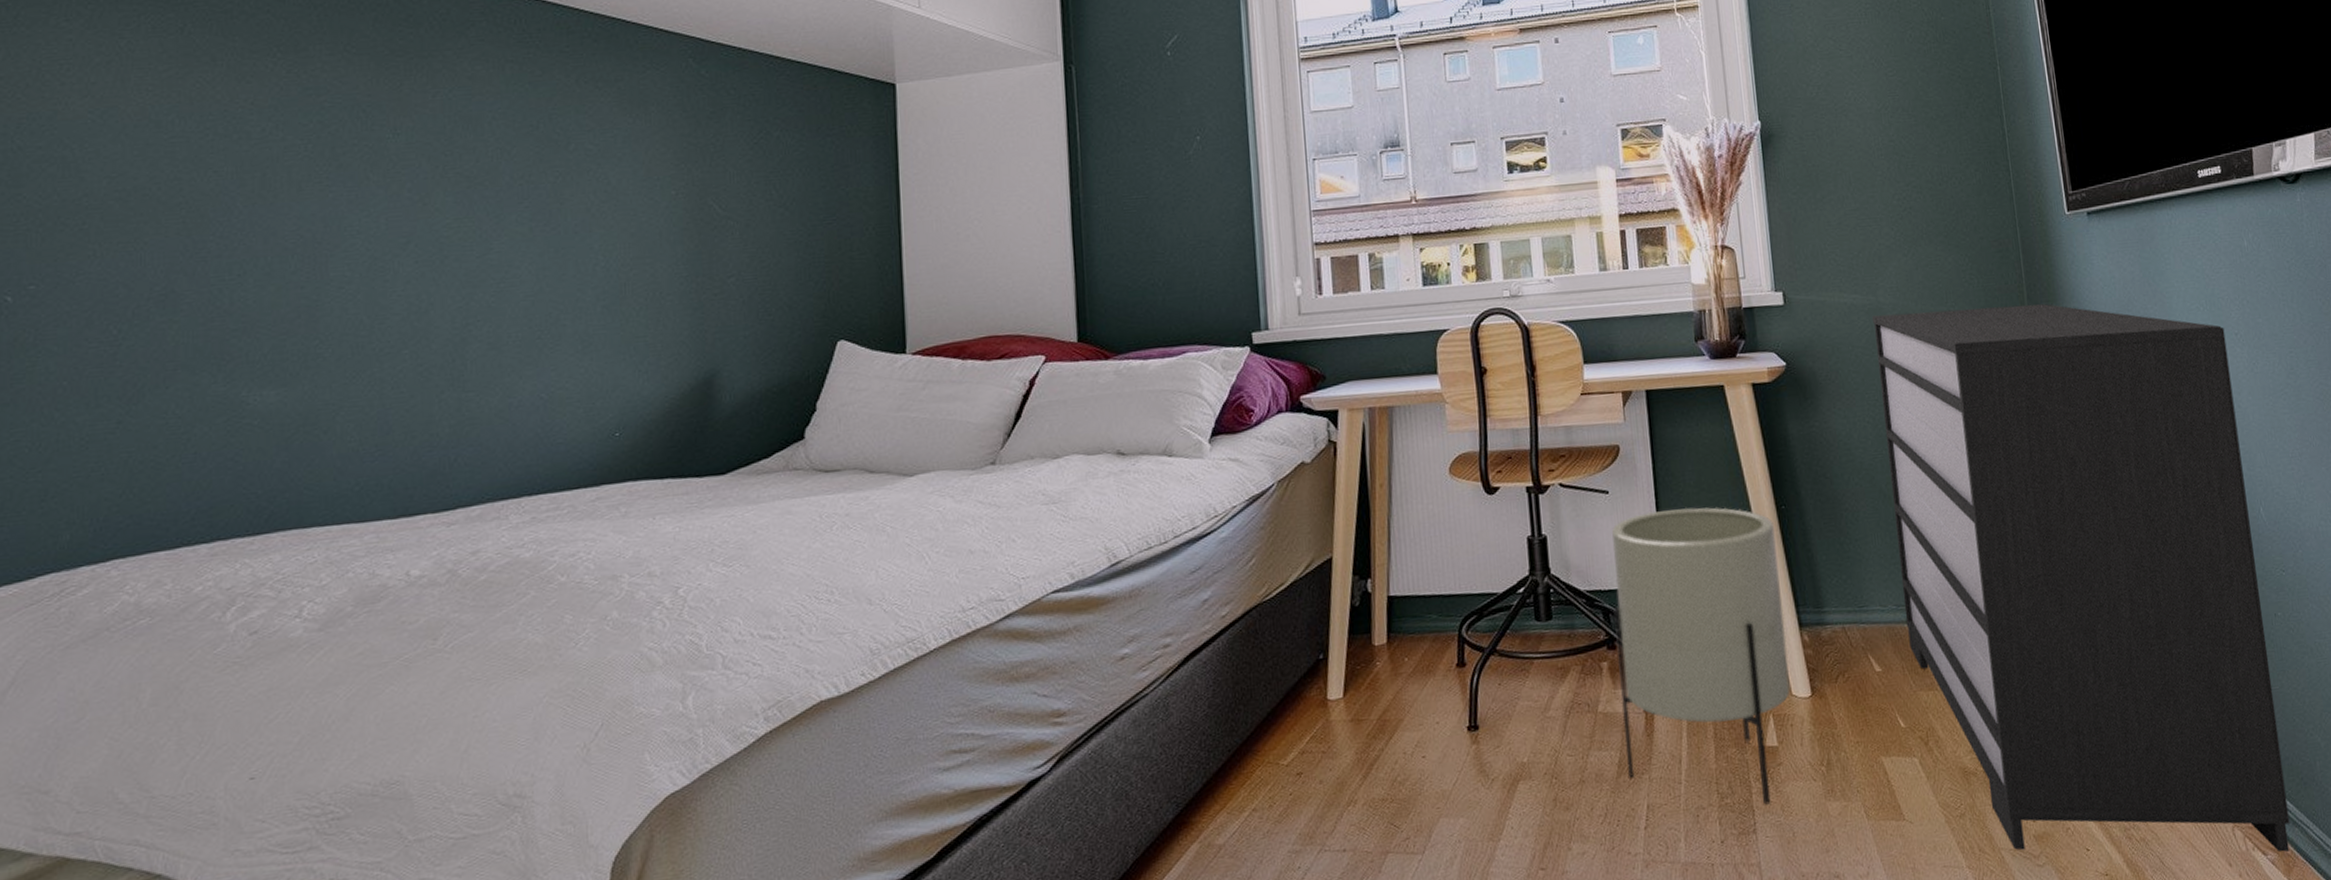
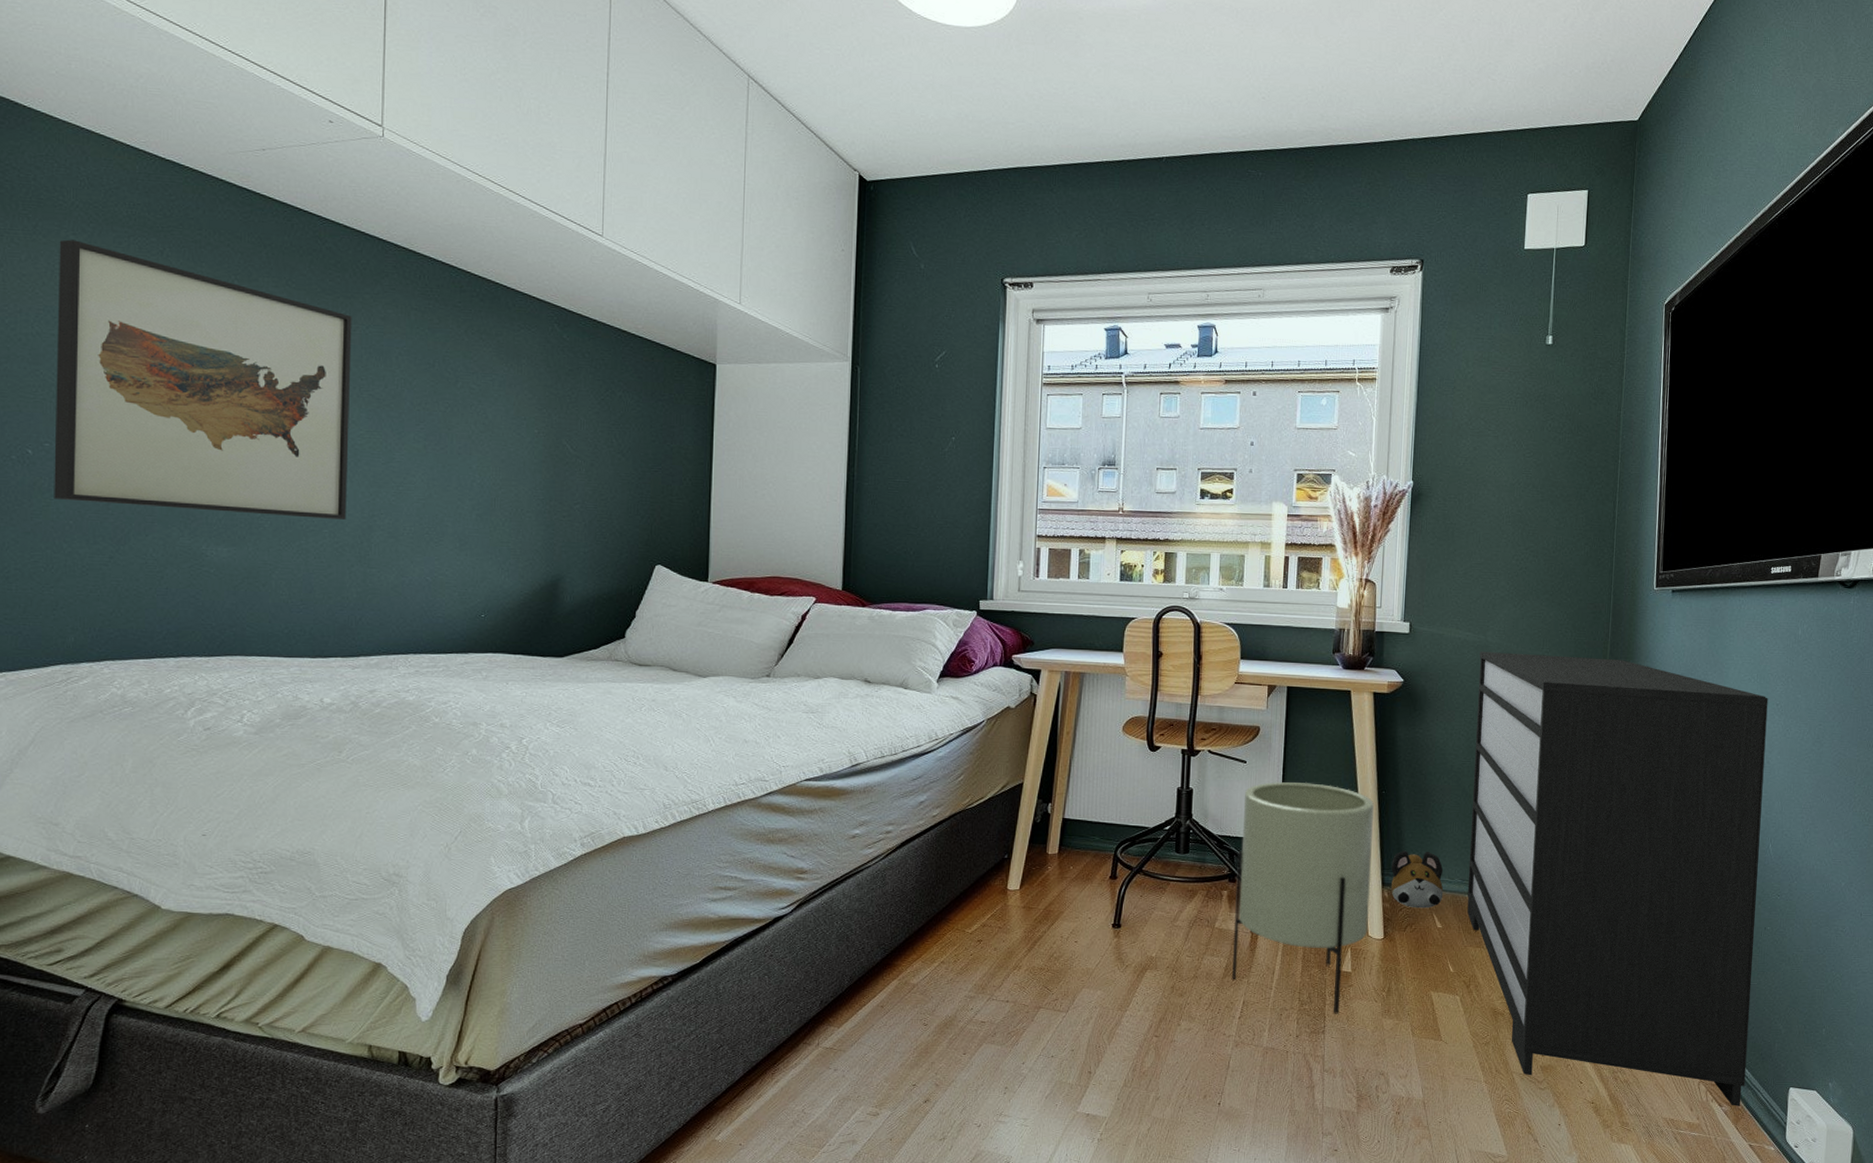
wall art: none [41,27,432,356] -> present [54,239,352,520]
plush toy: none [1806,575,1877,651] -> present [1391,850,1444,909]

